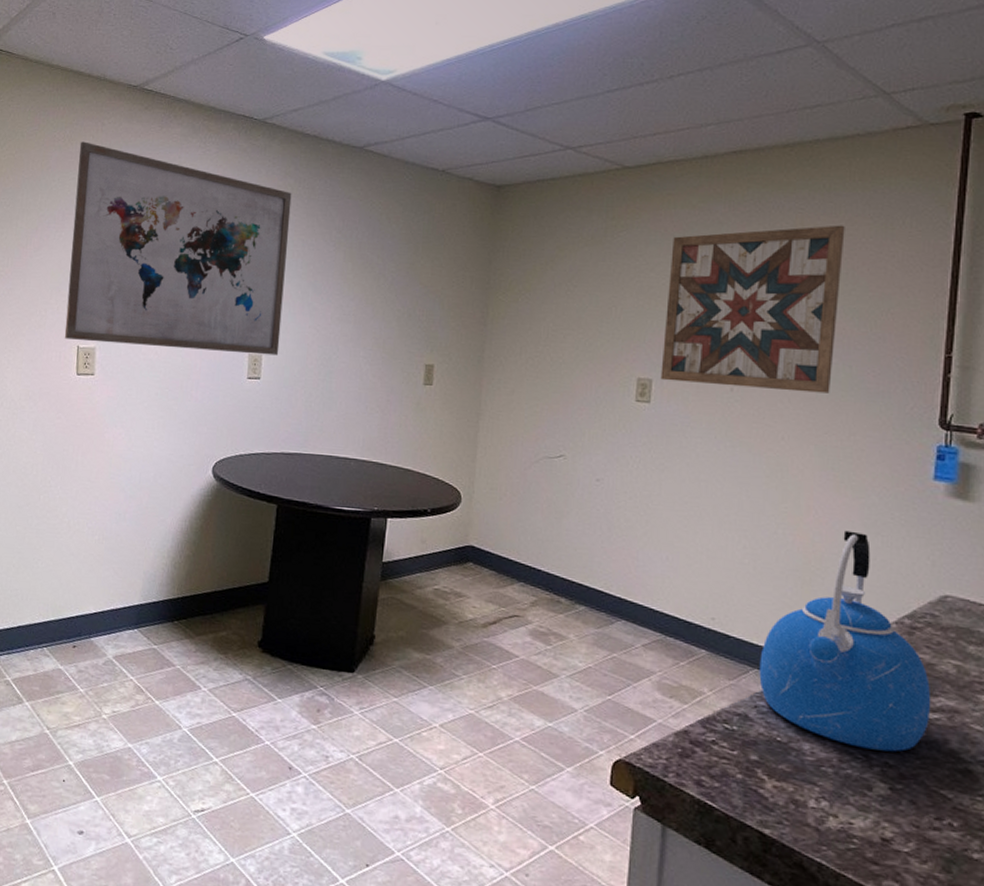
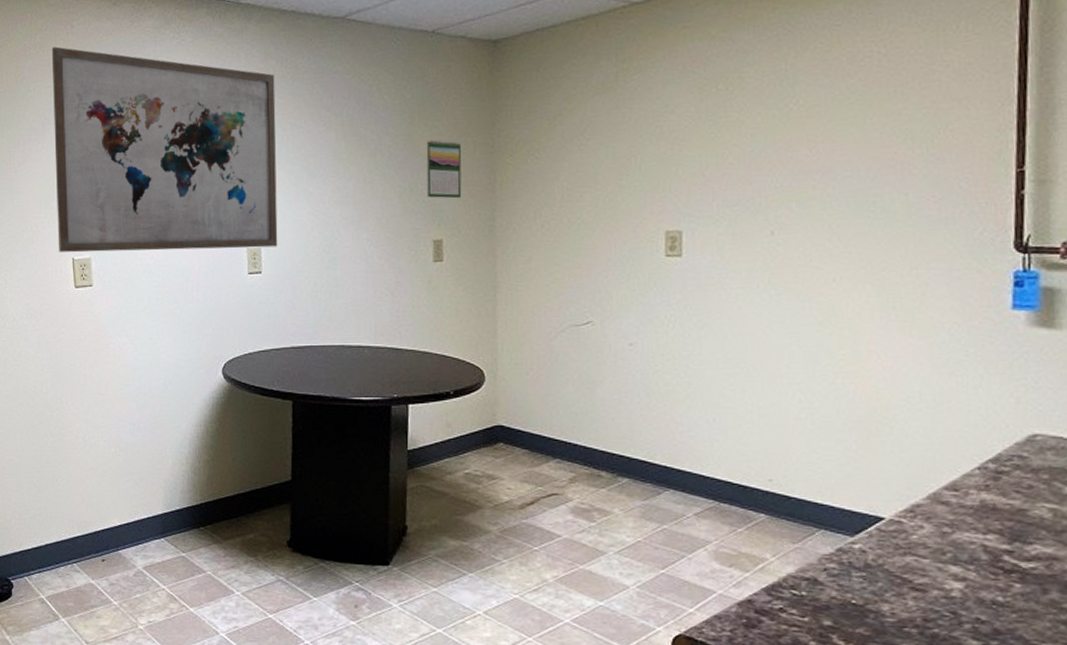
calendar: none [423,270,460,328] -> present [426,139,462,199]
wall art: present [660,225,845,394] -> none [690,38,890,231]
kettle: present [759,530,931,752] -> none [826,373,1026,607]

